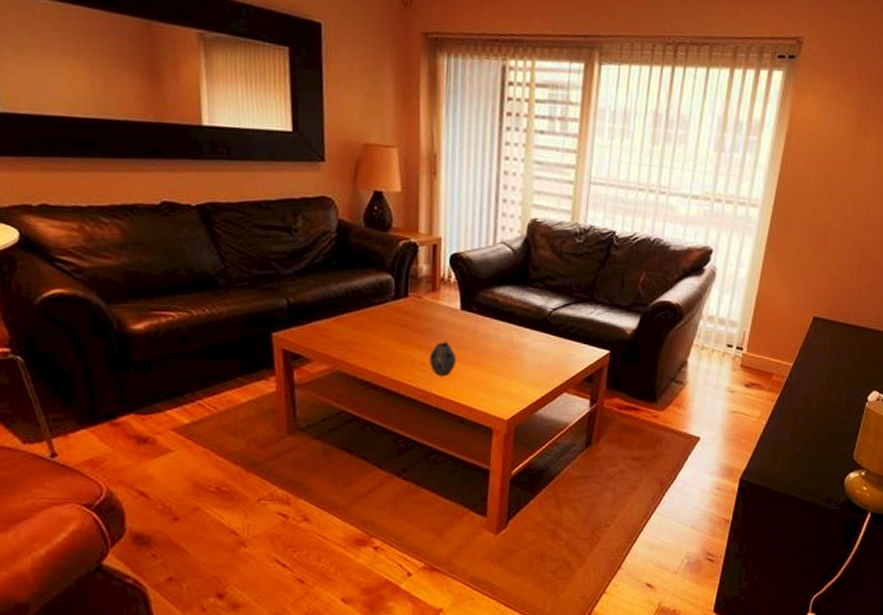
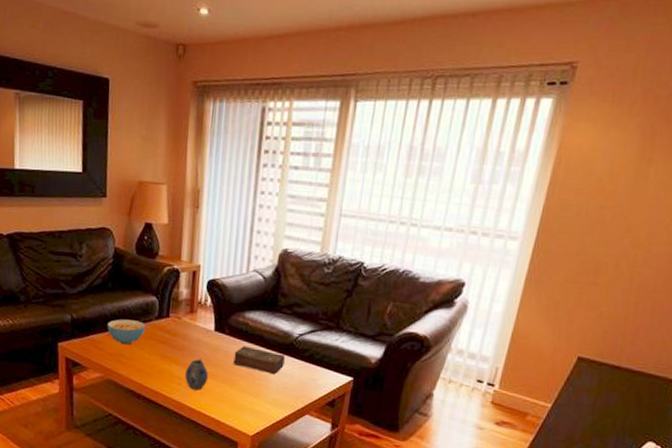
cereal bowl: none [333,301,381,330] -> present [107,319,146,345]
book: none [483,324,539,352] -> present [233,345,285,374]

